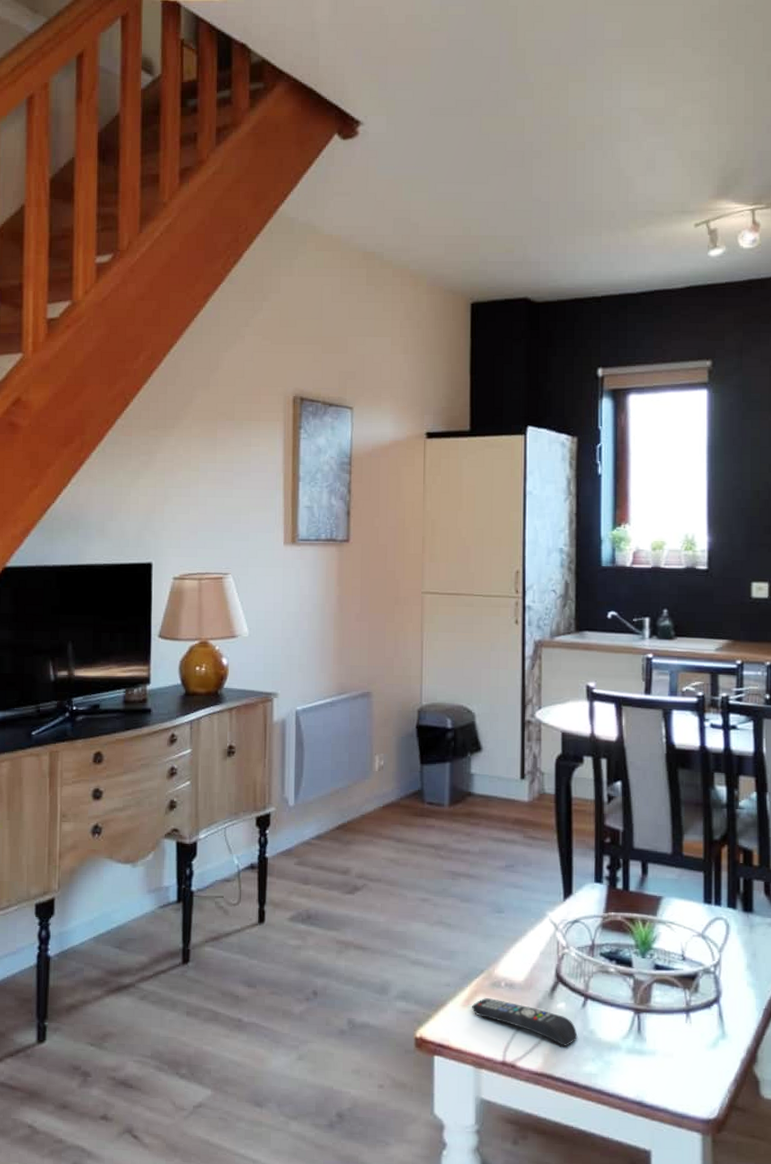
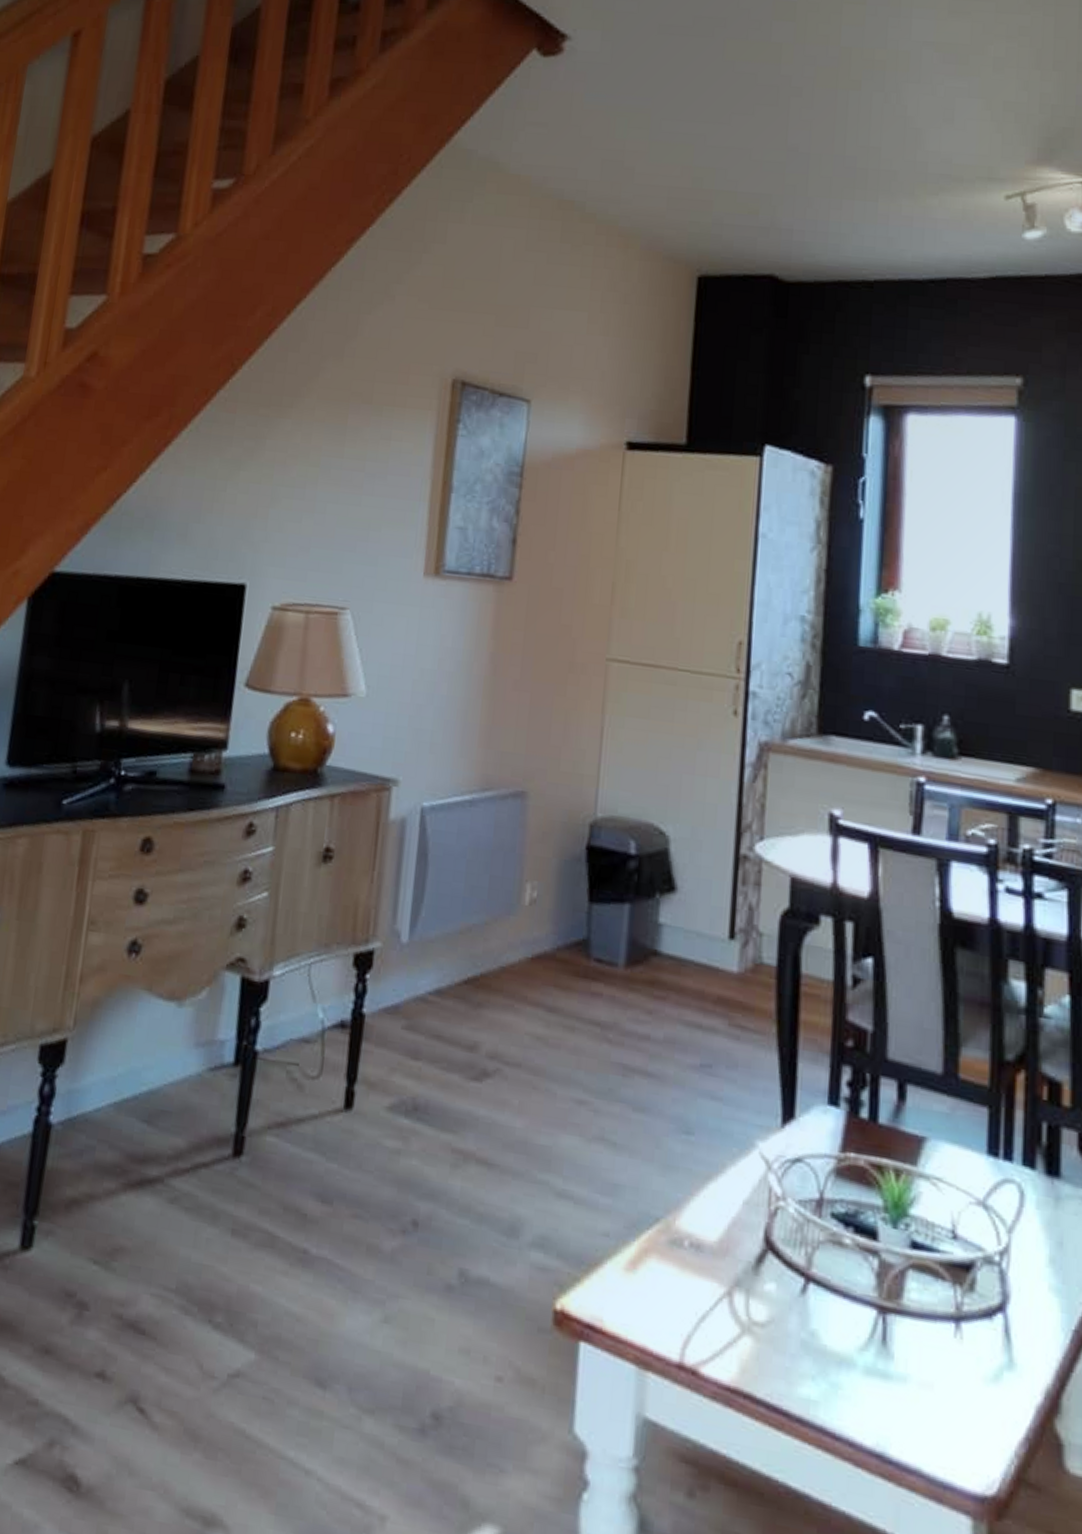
remote control: present [472,998,578,1046] -> none [639,1261,792,1352]

